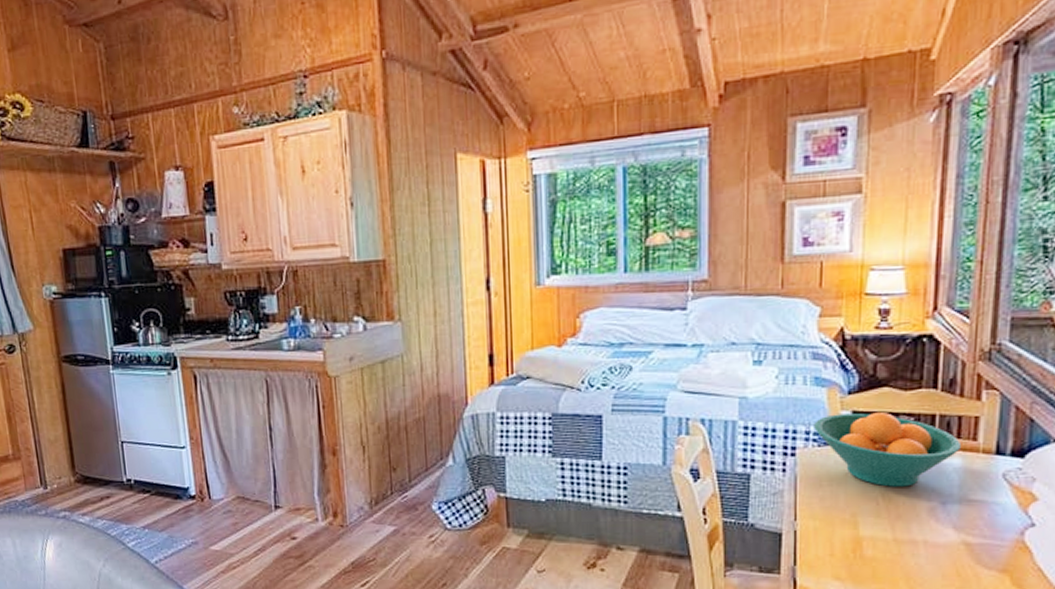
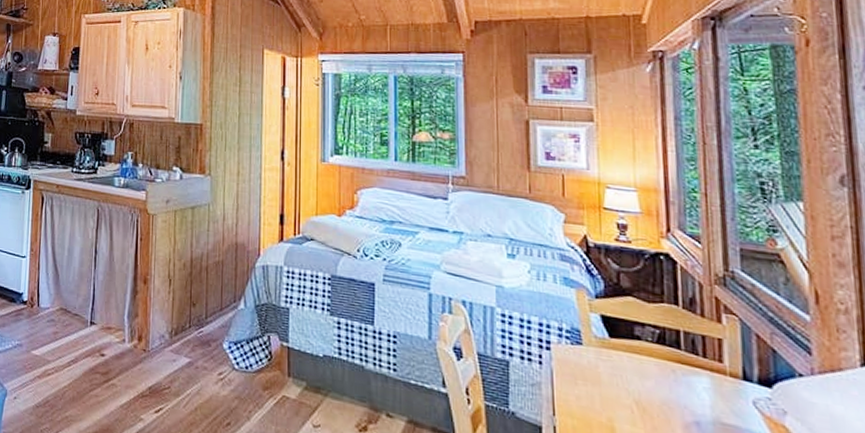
fruit bowl: present [814,411,962,487] -> none [566,315,709,399]

